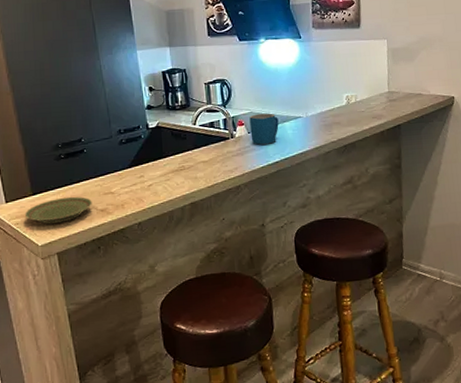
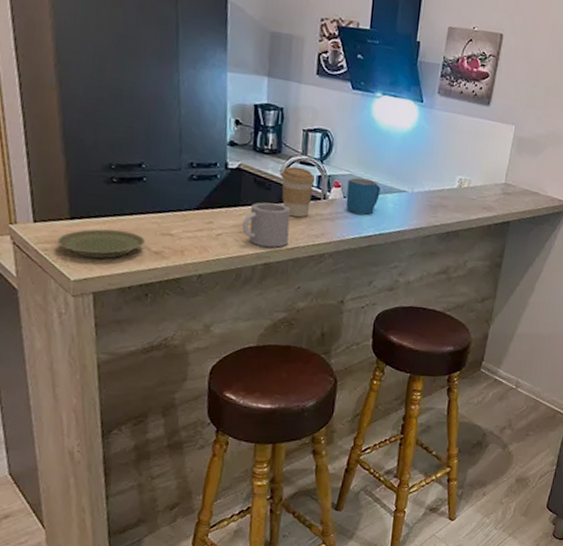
mug: none [168,149,208,189] -> present [242,202,291,248]
coffee cup: none [193,115,222,159] -> present [281,166,316,218]

